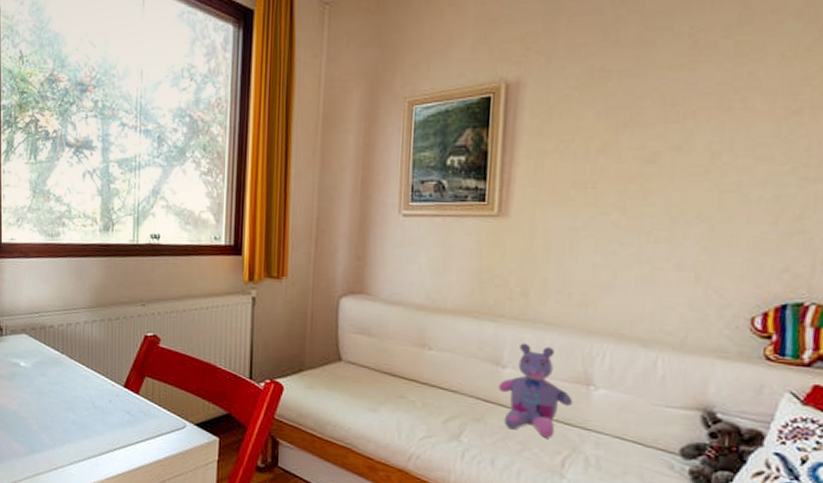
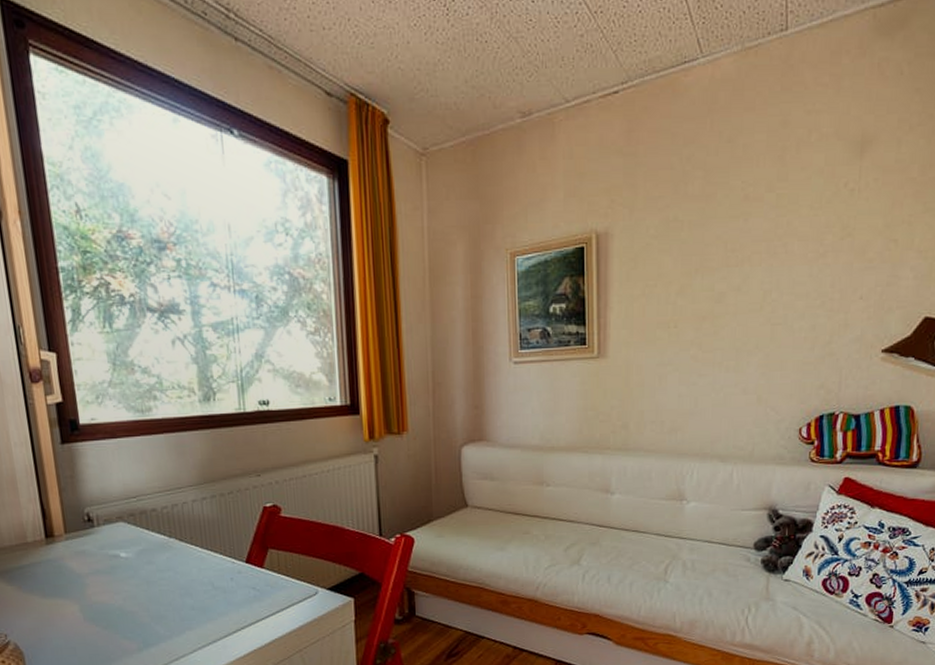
toy: present [498,343,573,438] -> none [609,470,670,551]

